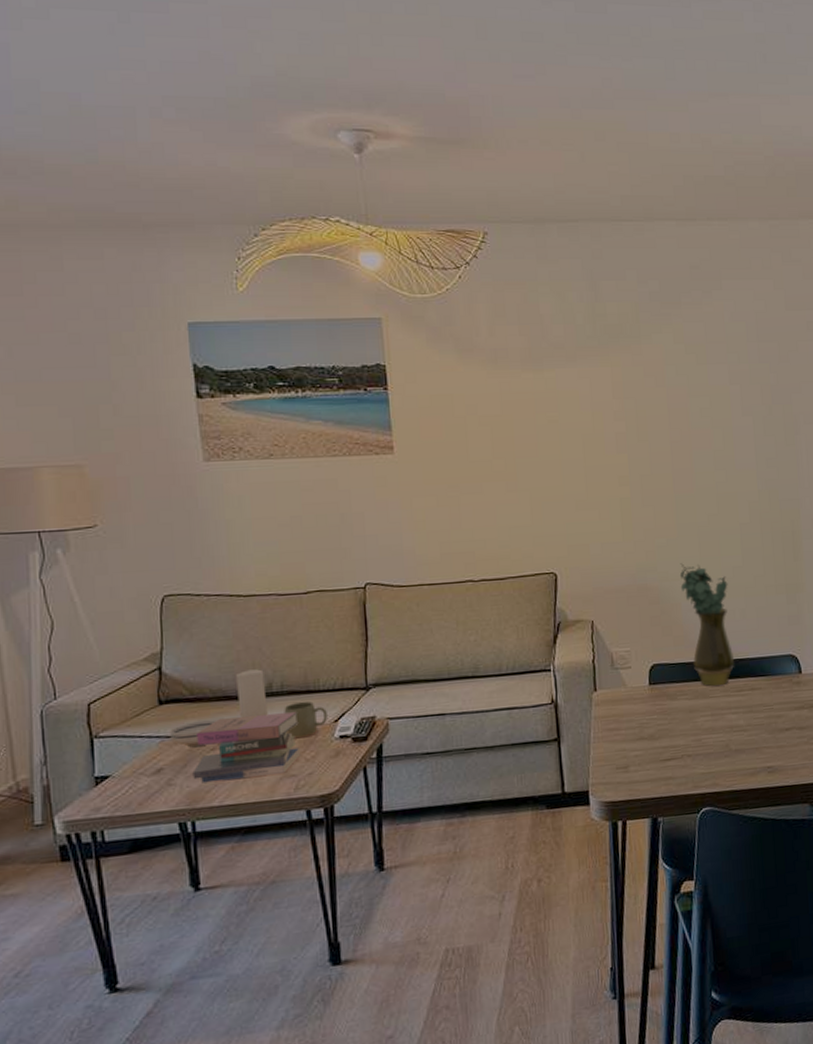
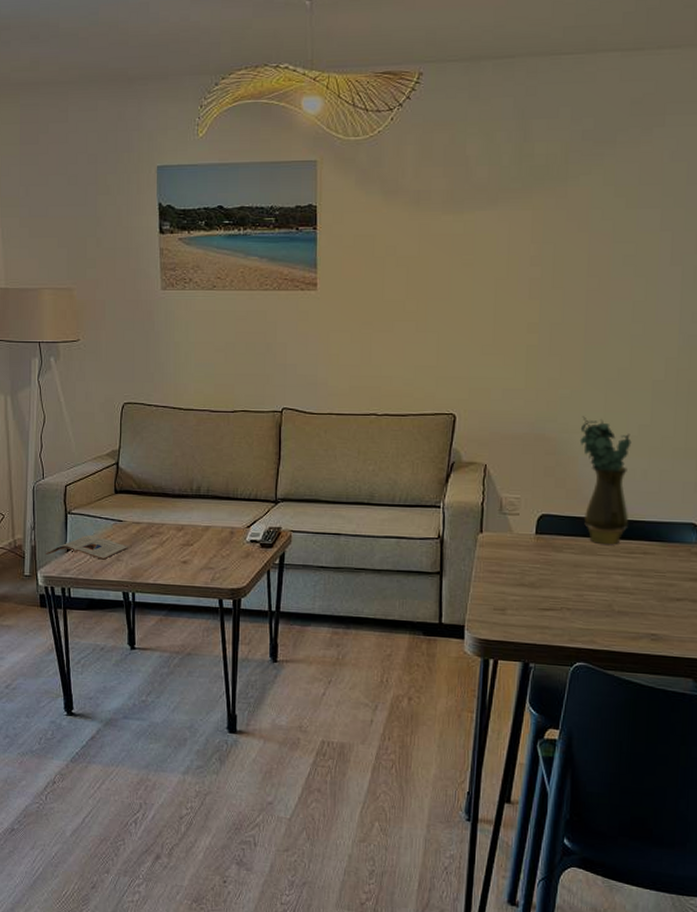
magazine: none [65,760,182,794] -> present [46,535,128,560]
bowl: present [170,718,218,748] -> none [121,510,157,533]
books: present [192,712,301,783] -> none [135,511,219,565]
candle: present [236,669,268,718] -> none [173,473,196,515]
mug: present [284,701,327,739] -> none [208,506,242,538]

